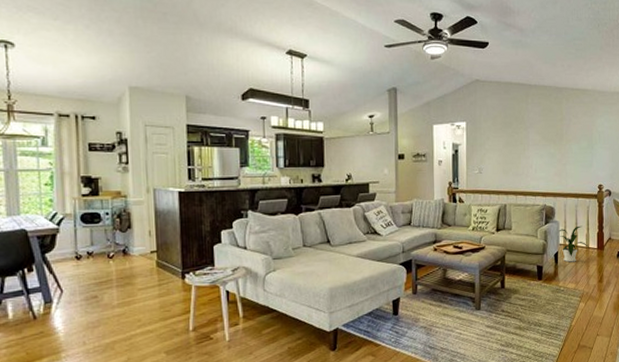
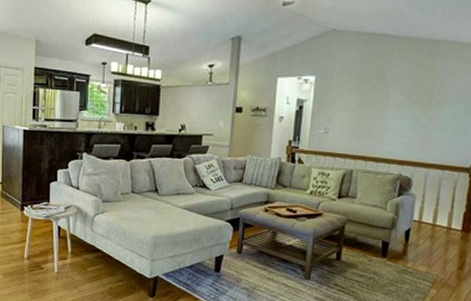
house plant: present [558,225,589,263] -> none [412,202,451,243]

